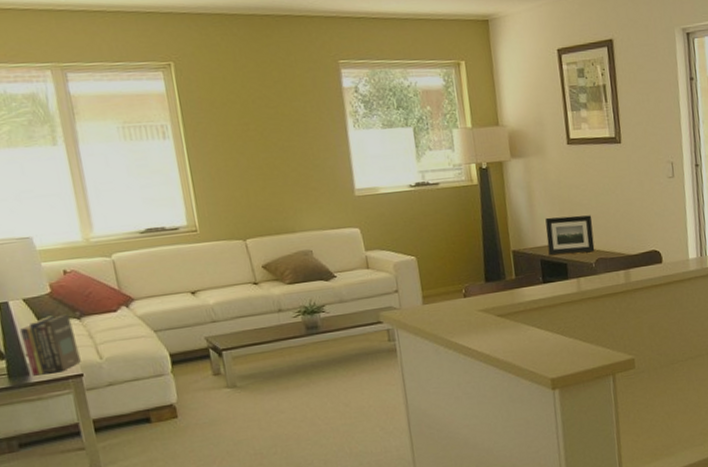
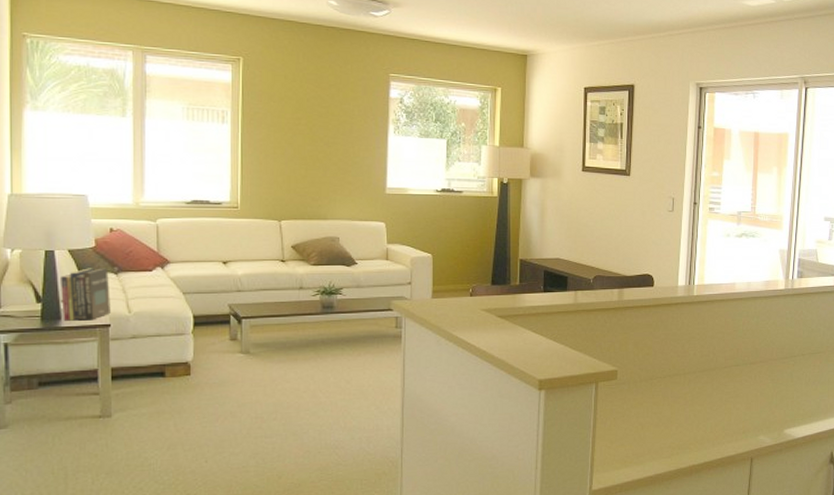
picture frame: present [545,215,595,256] -> none [552,233,596,269]

